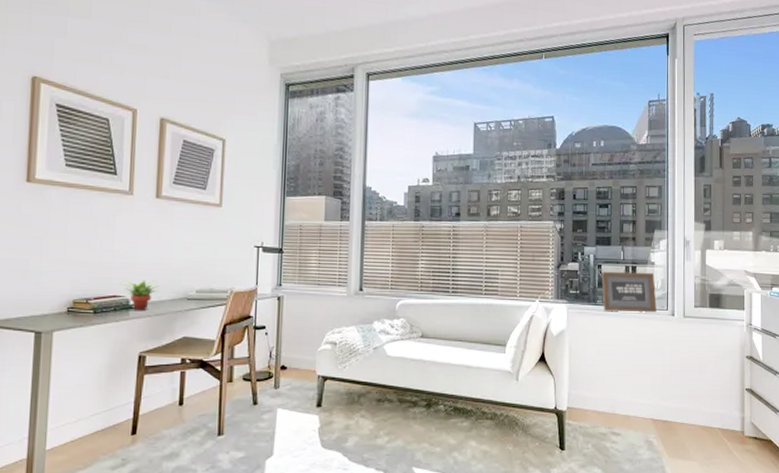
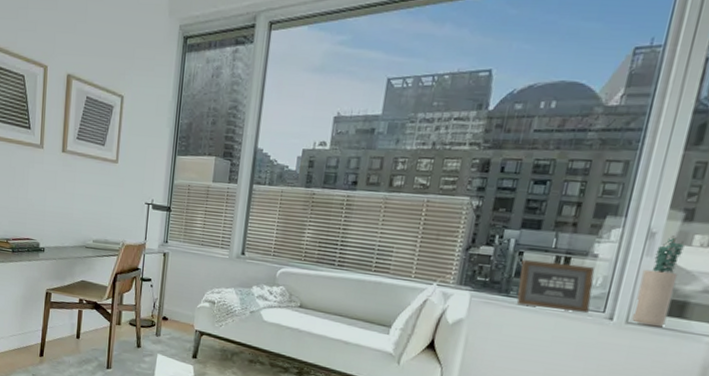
succulent plant: present [119,280,159,310] -> none [32,226,63,254]
vase: none [686,242,710,318] -> present [632,235,685,328]

